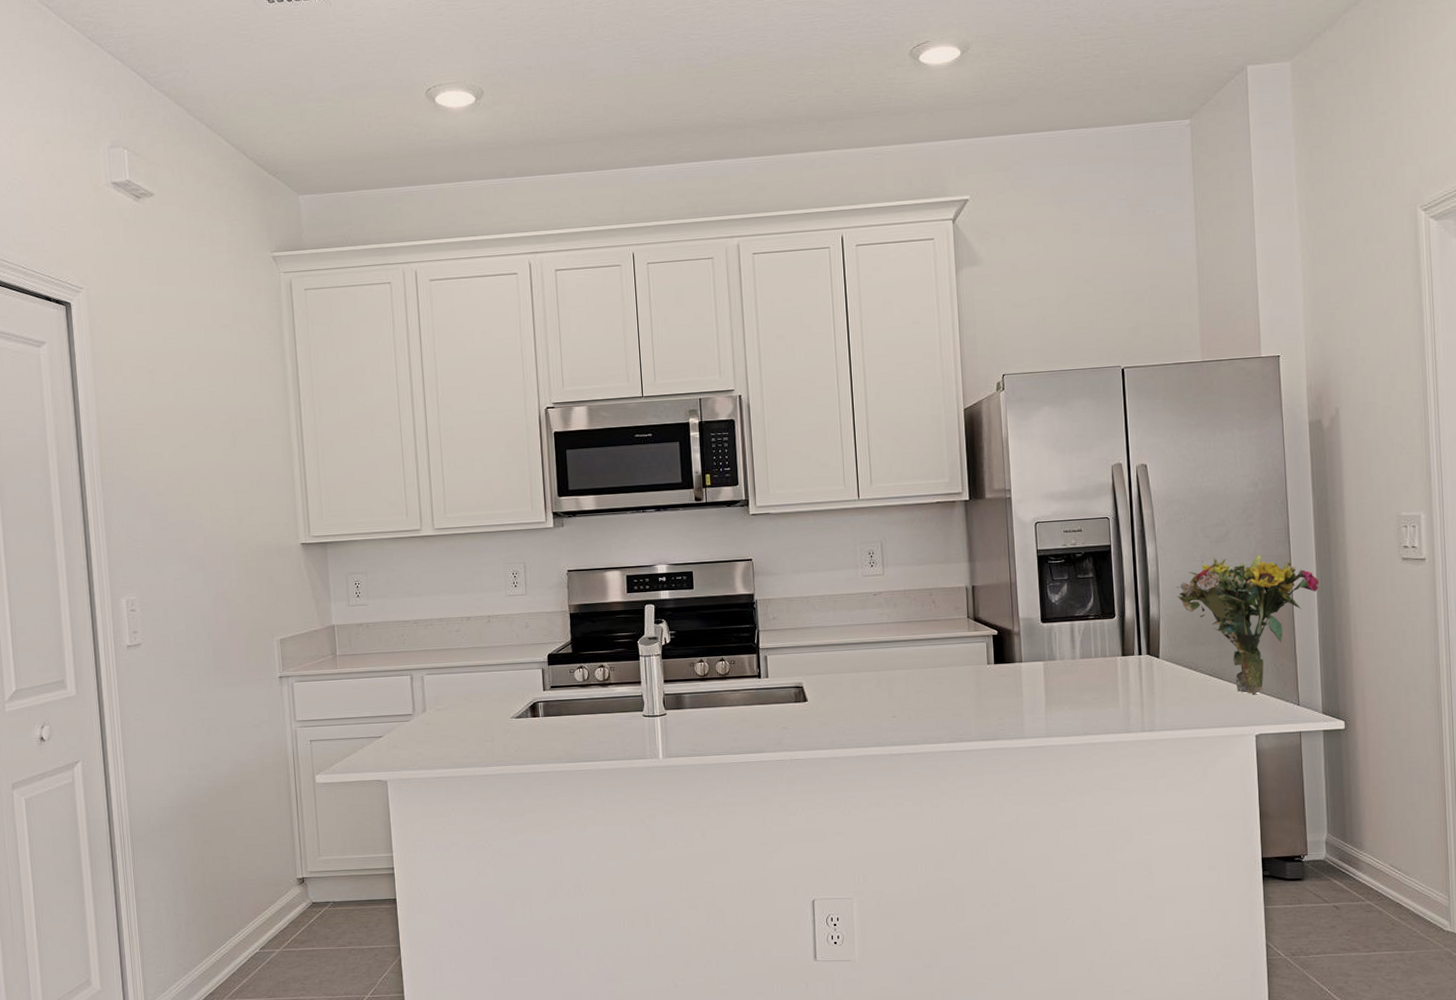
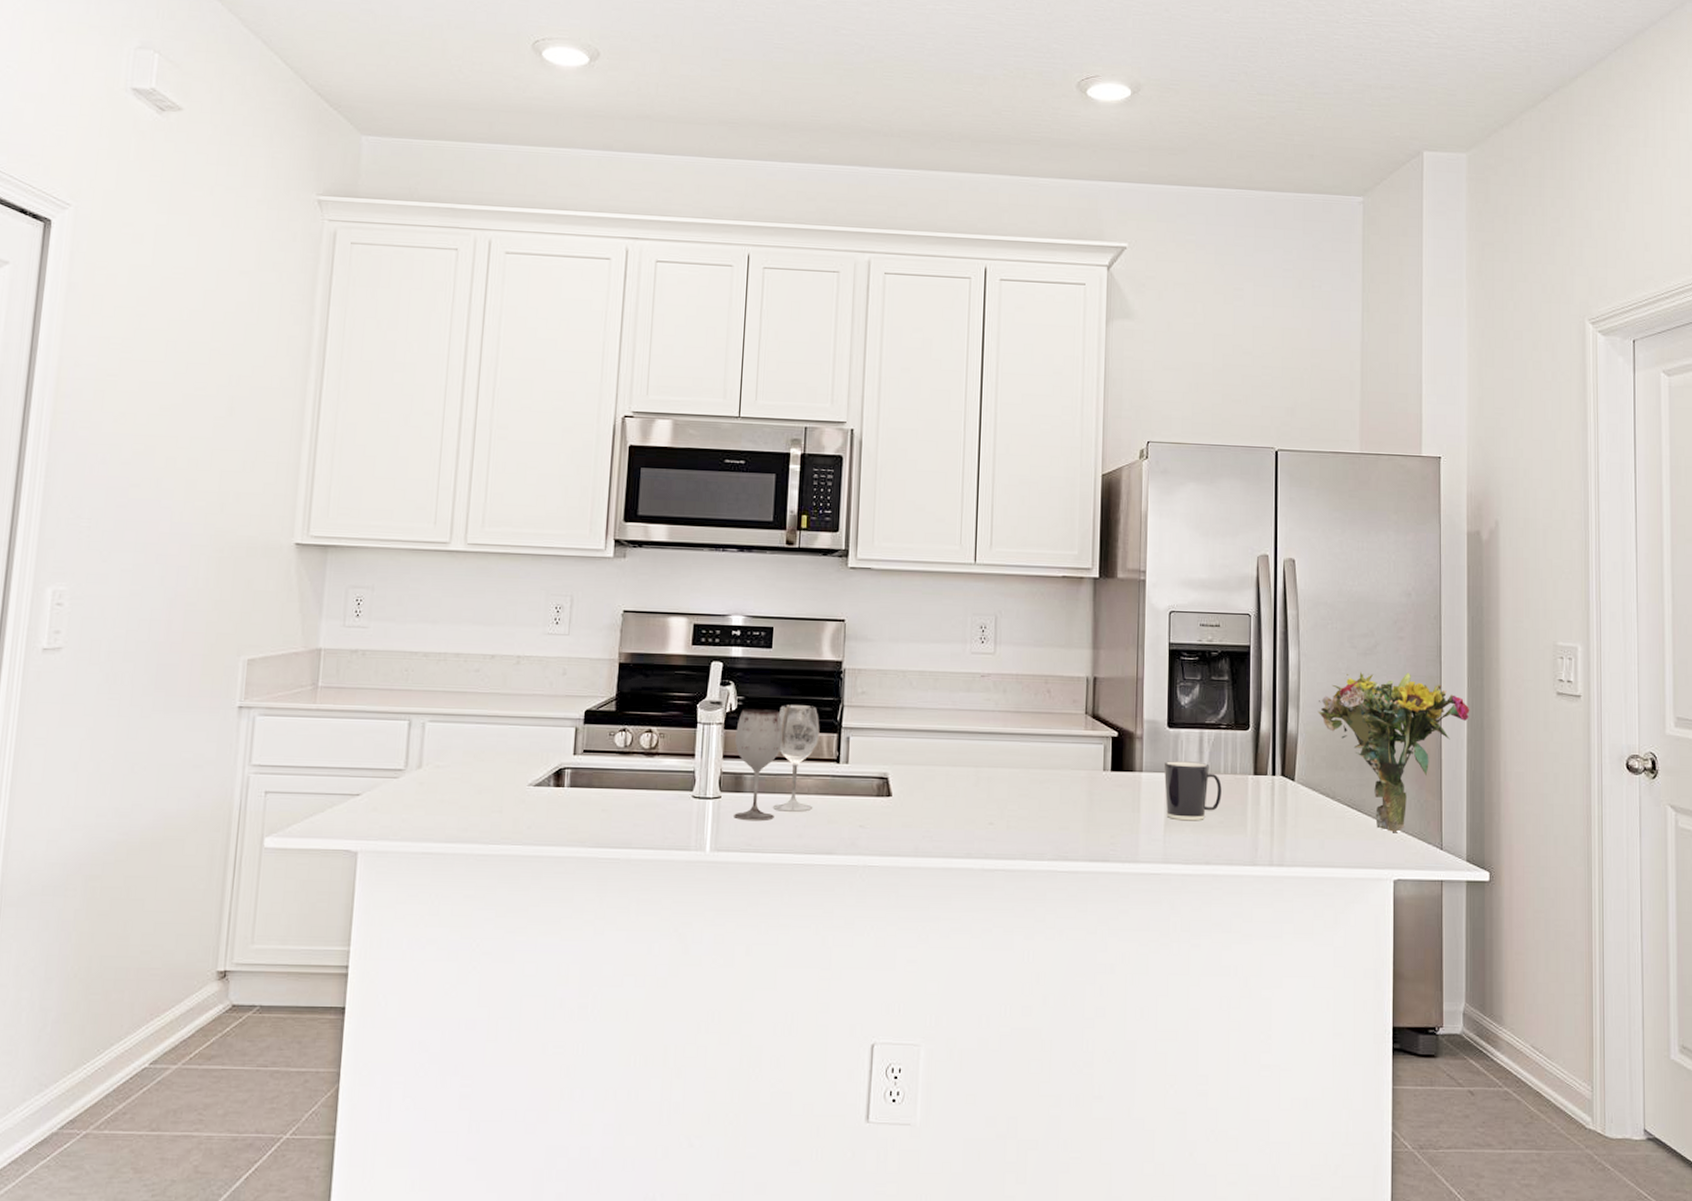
wineglass: none [672,633,742,732] -> present [734,705,820,822]
mug: none [1040,649,1094,701] -> present [1163,761,1222,821]

